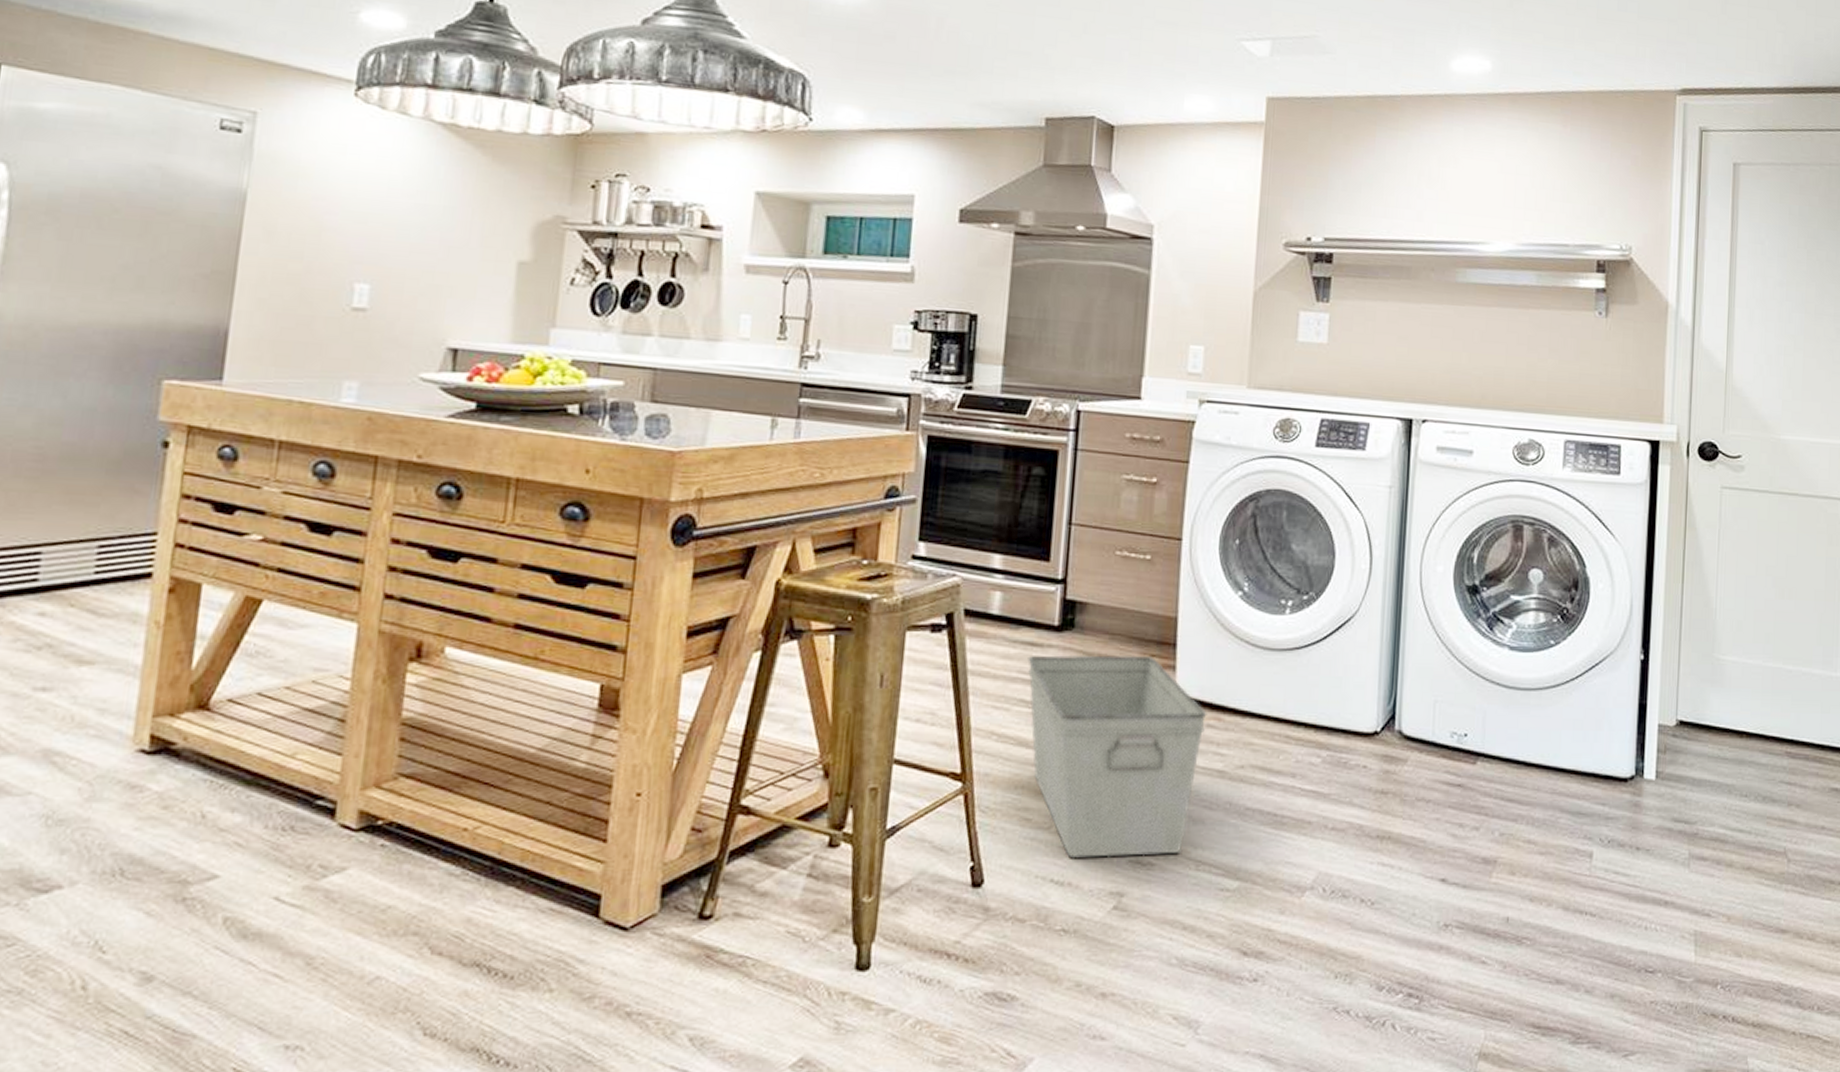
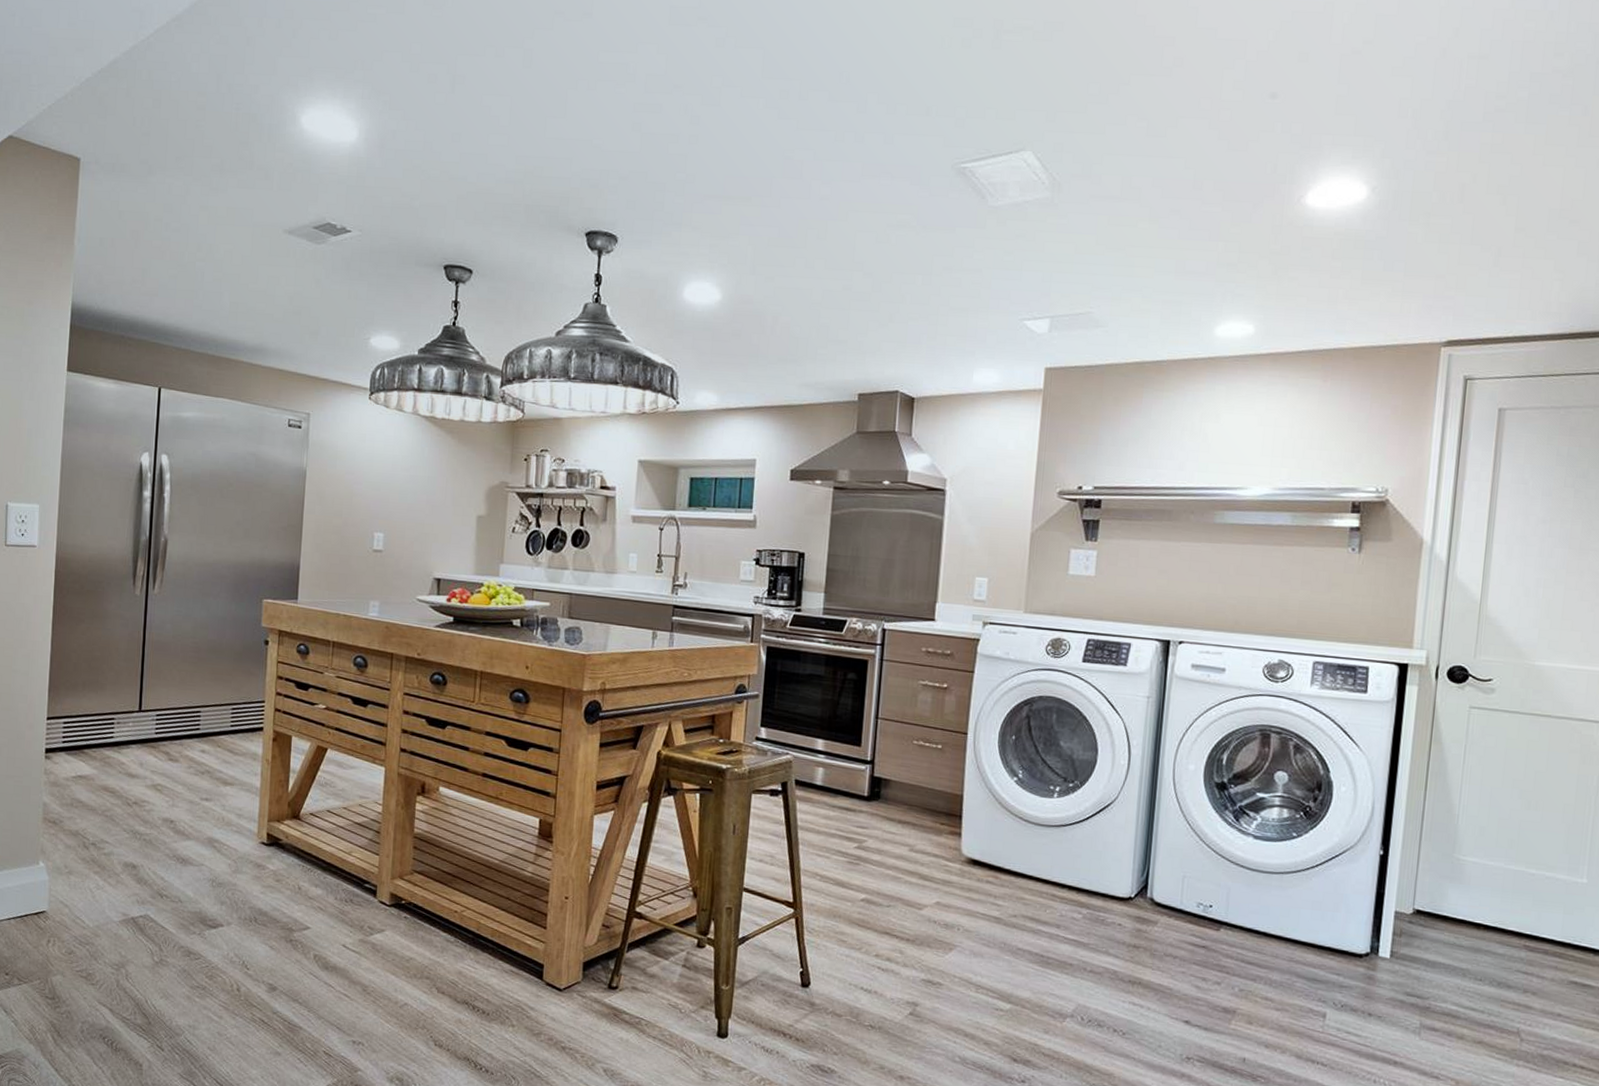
storage bin: present [1027,654,1207,859] -> none [843,818,987,978]

